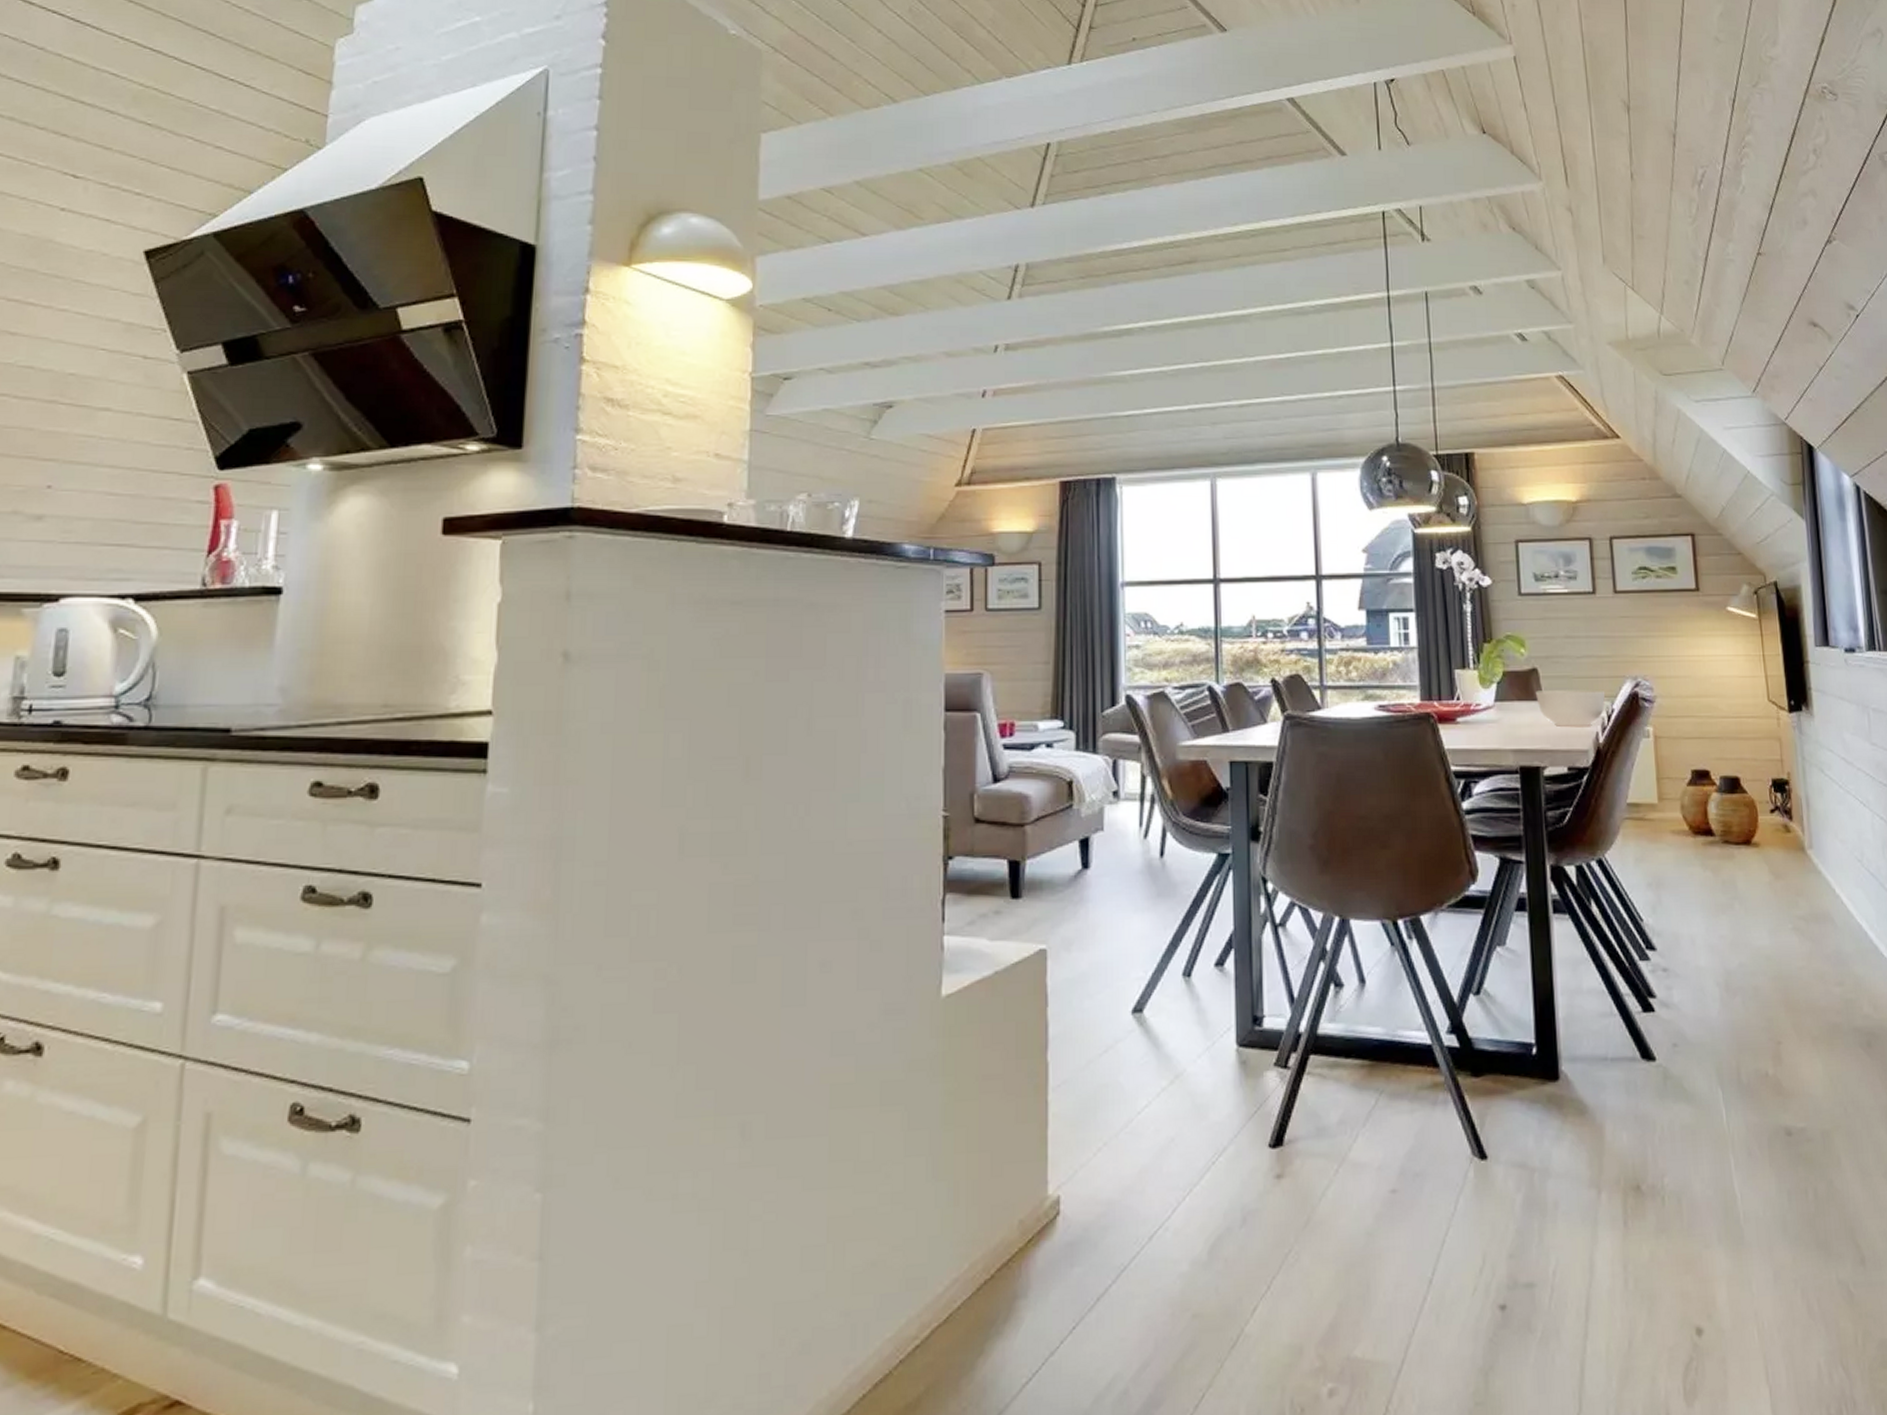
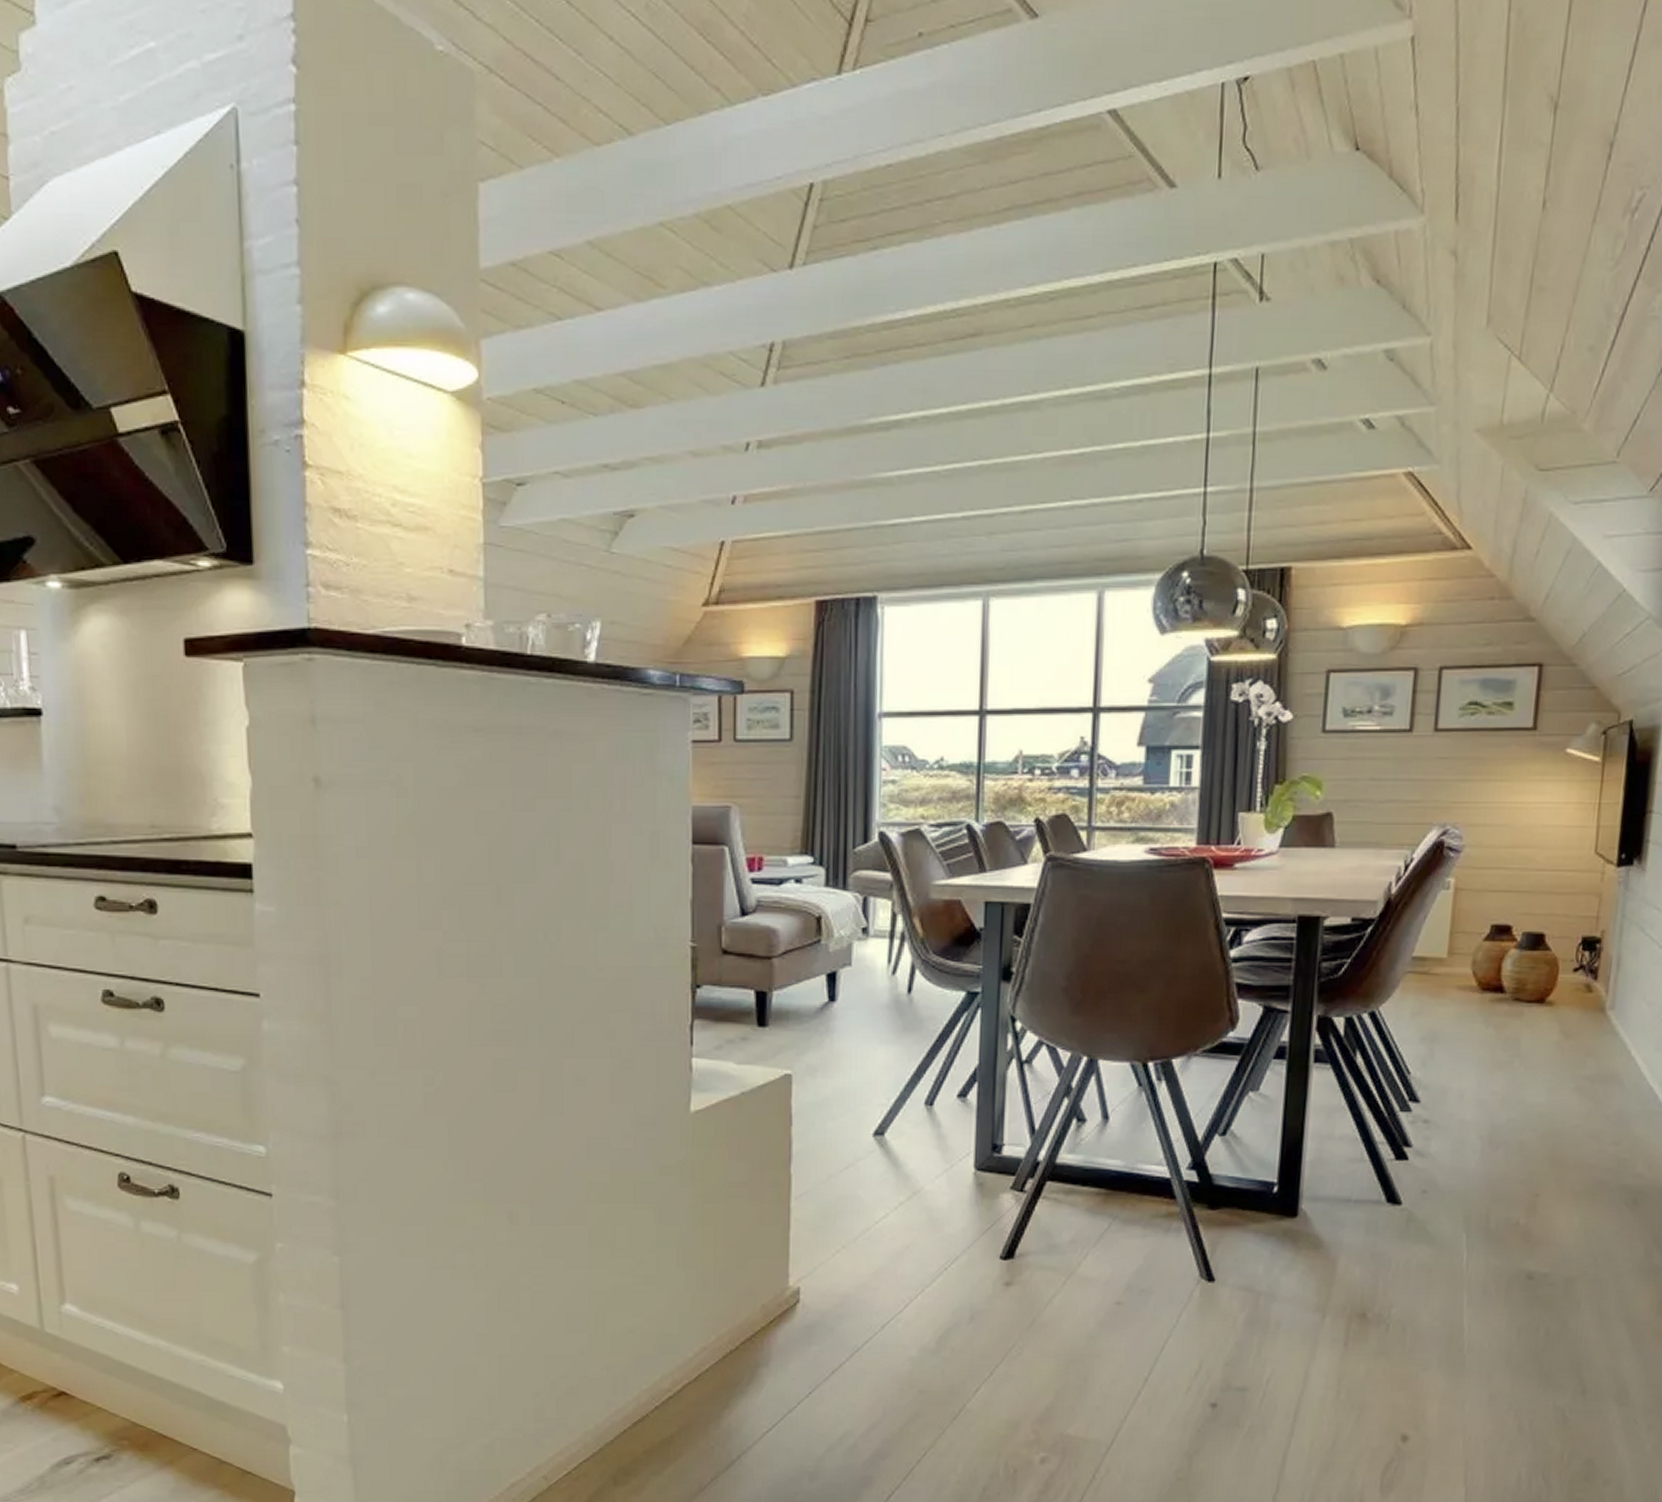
bowl: present [1536,690,1606,728] -> none [1327,837,1407,877]

